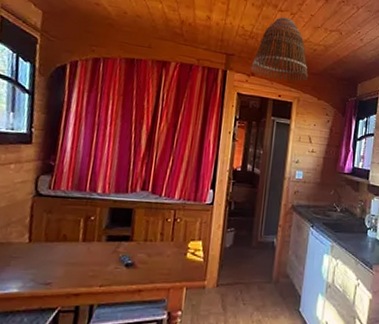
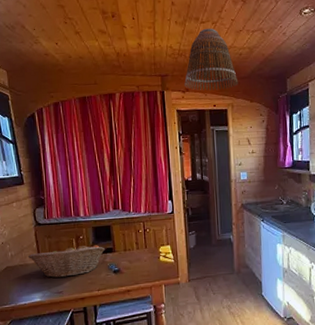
fruit basket: none [13,226,120,265] -> present [27,245,105,278]

